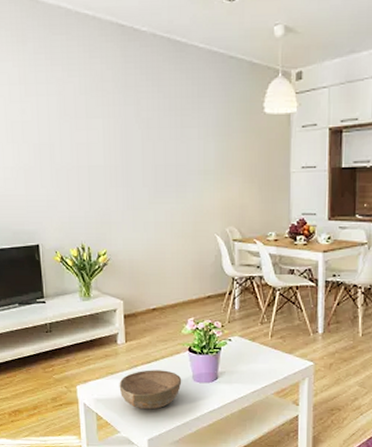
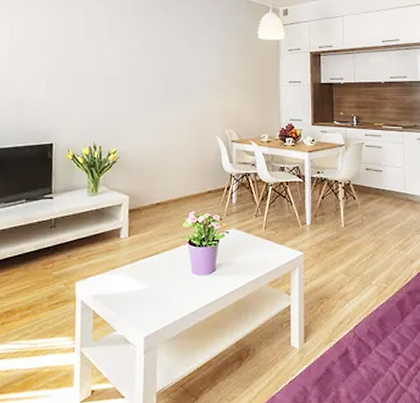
bowl: present [119,370,182,410] -> none [119,263,181,305]

